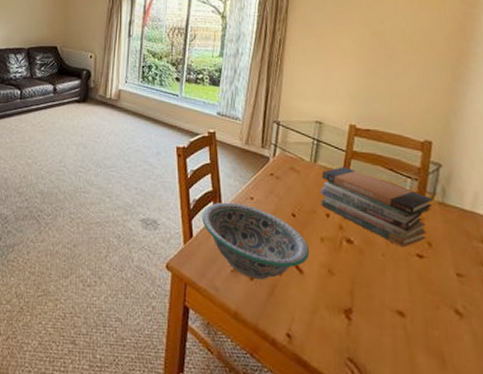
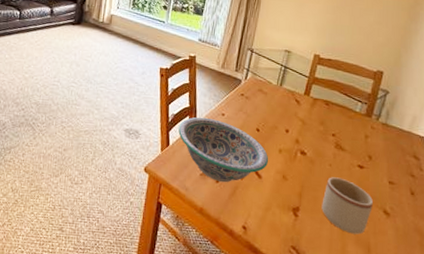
book stack: present [320,167,433,248] -> none [283,90,378,160]
mug: none [378,269,442,341] -> present [321,177,374,235]

